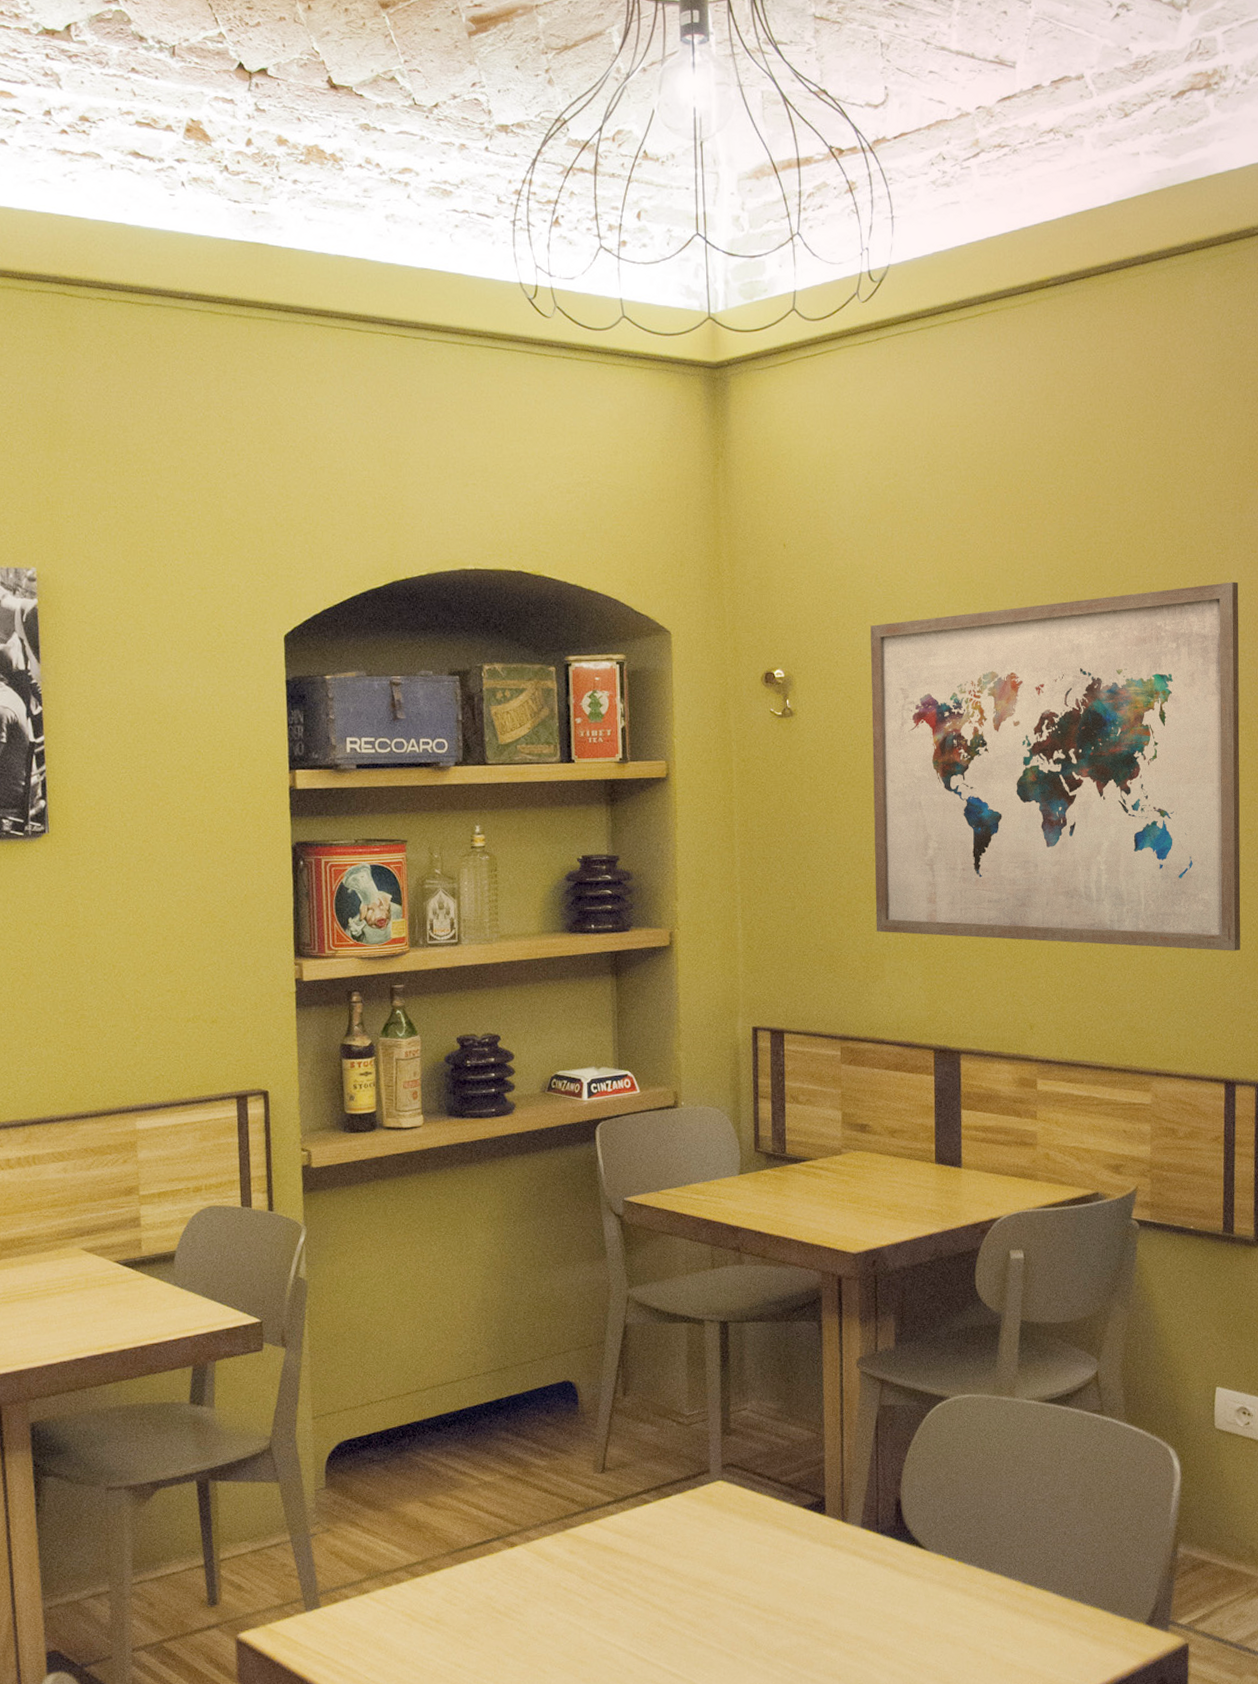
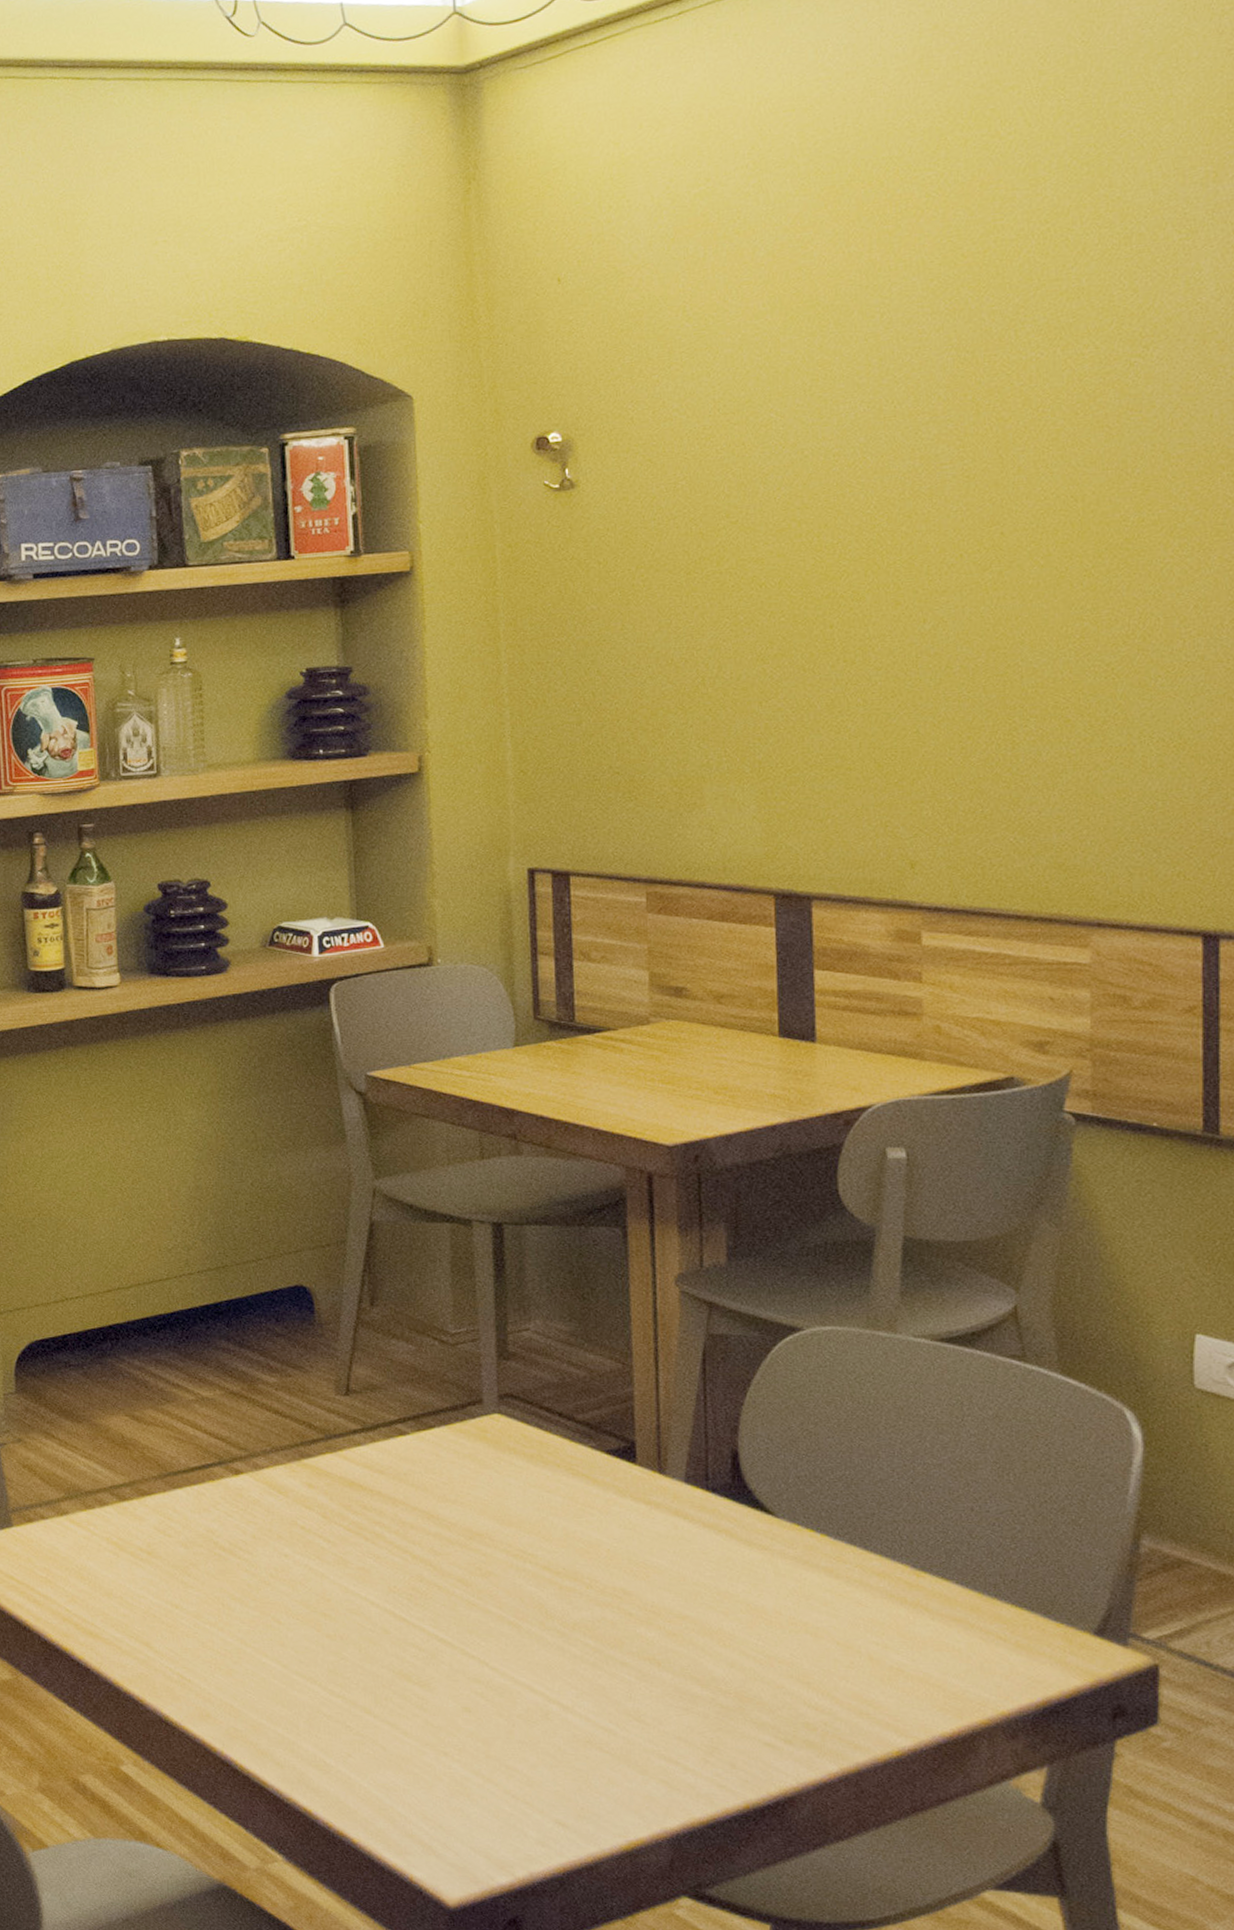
wall art: present [870,581,1241,951] -> none [677,274,1225,763]

